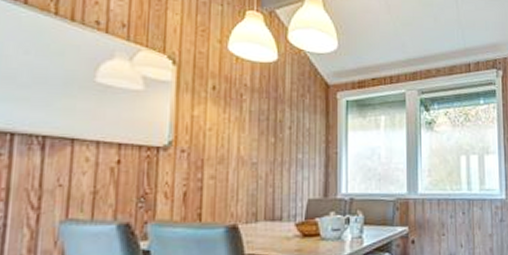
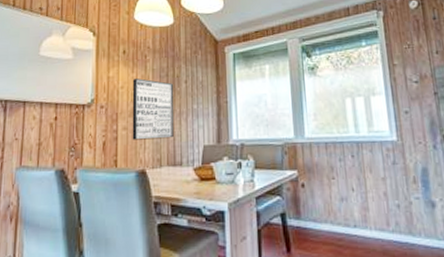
wall art: none [221,120,276,191] -> present [132,78,174,140]

